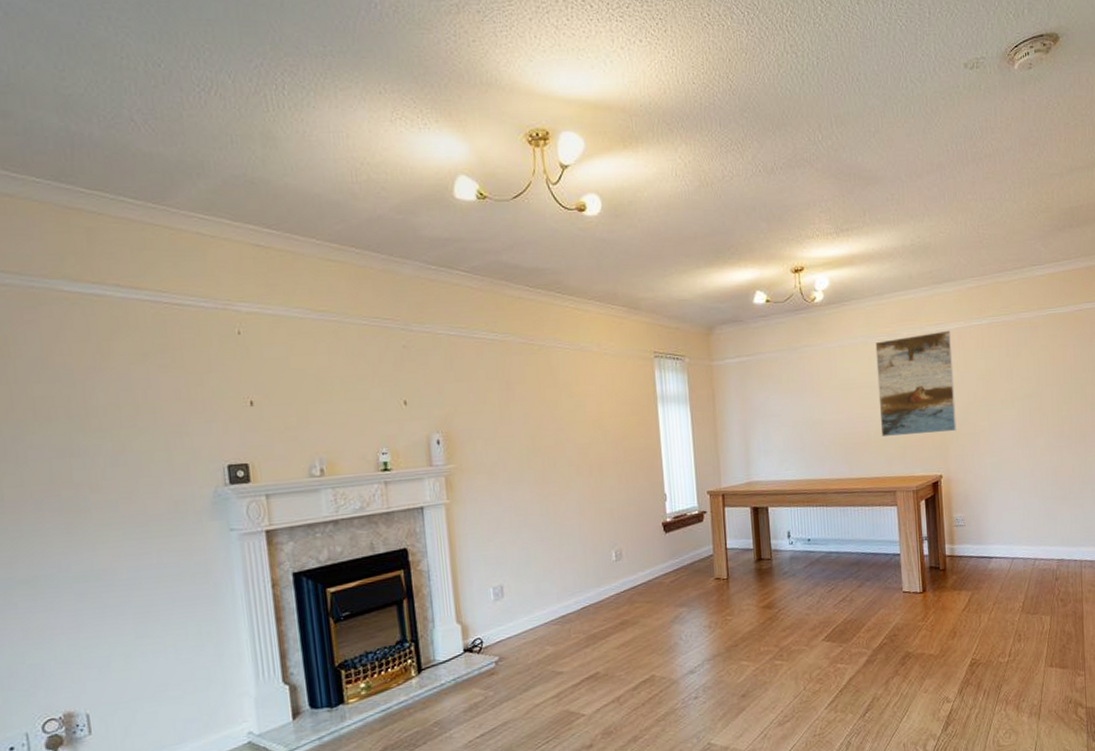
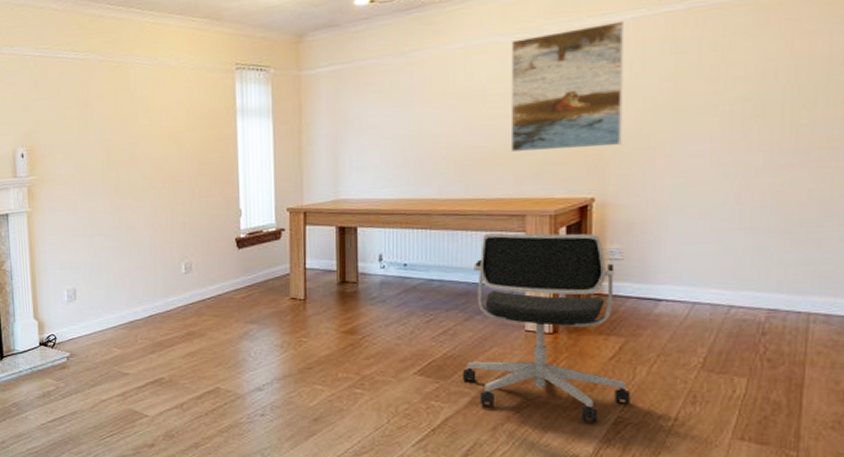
office chair: none [859,505,979,667] -> present [462,233,631,424]

